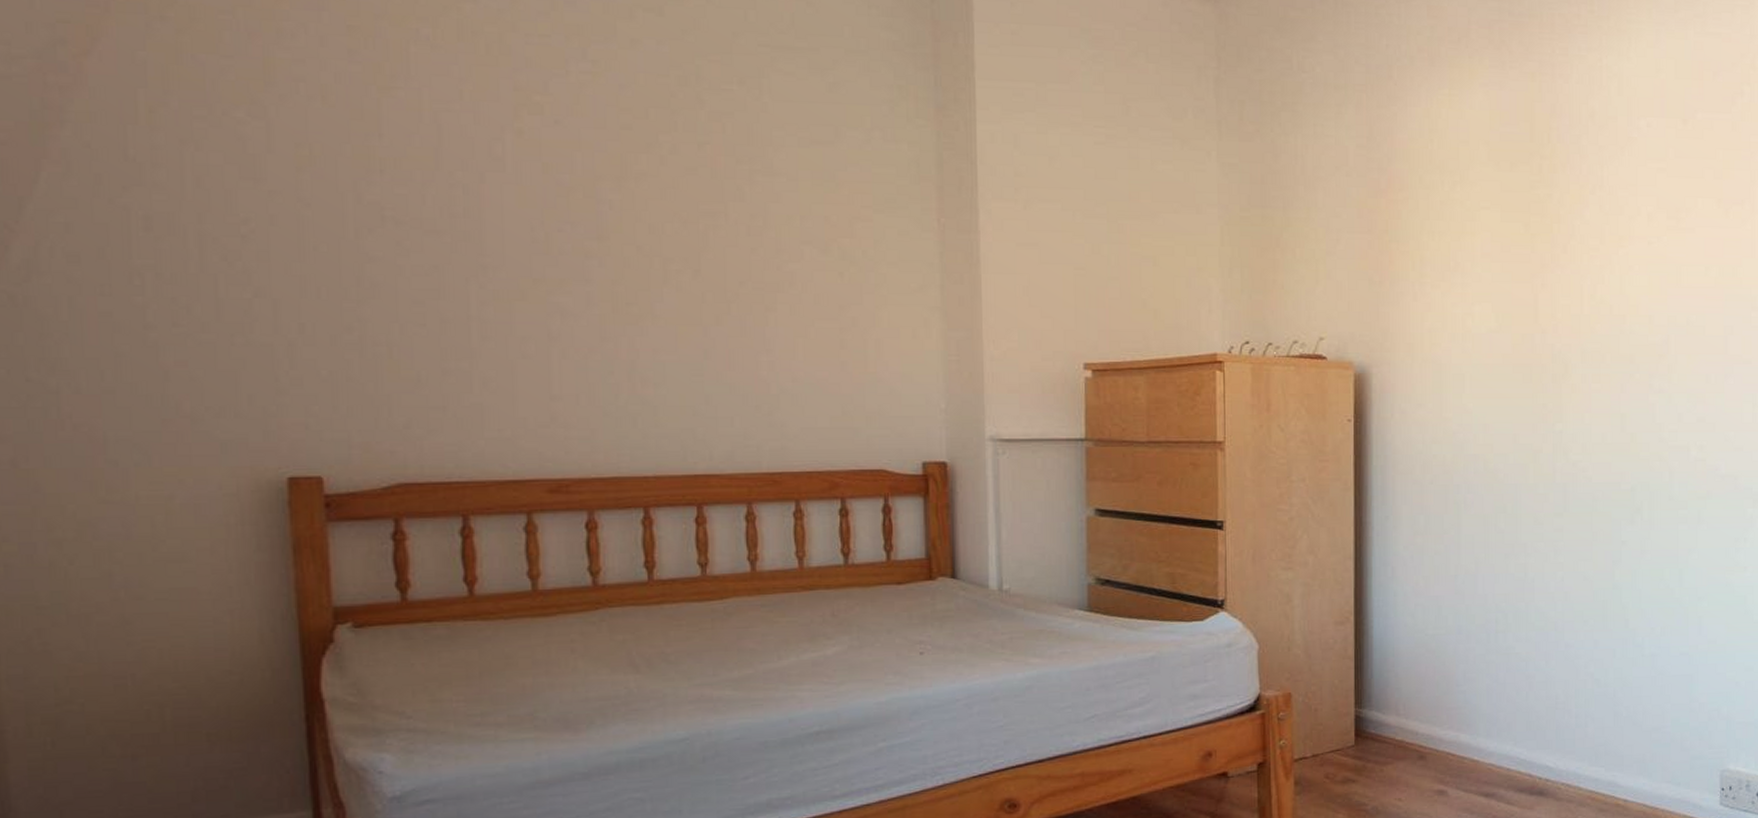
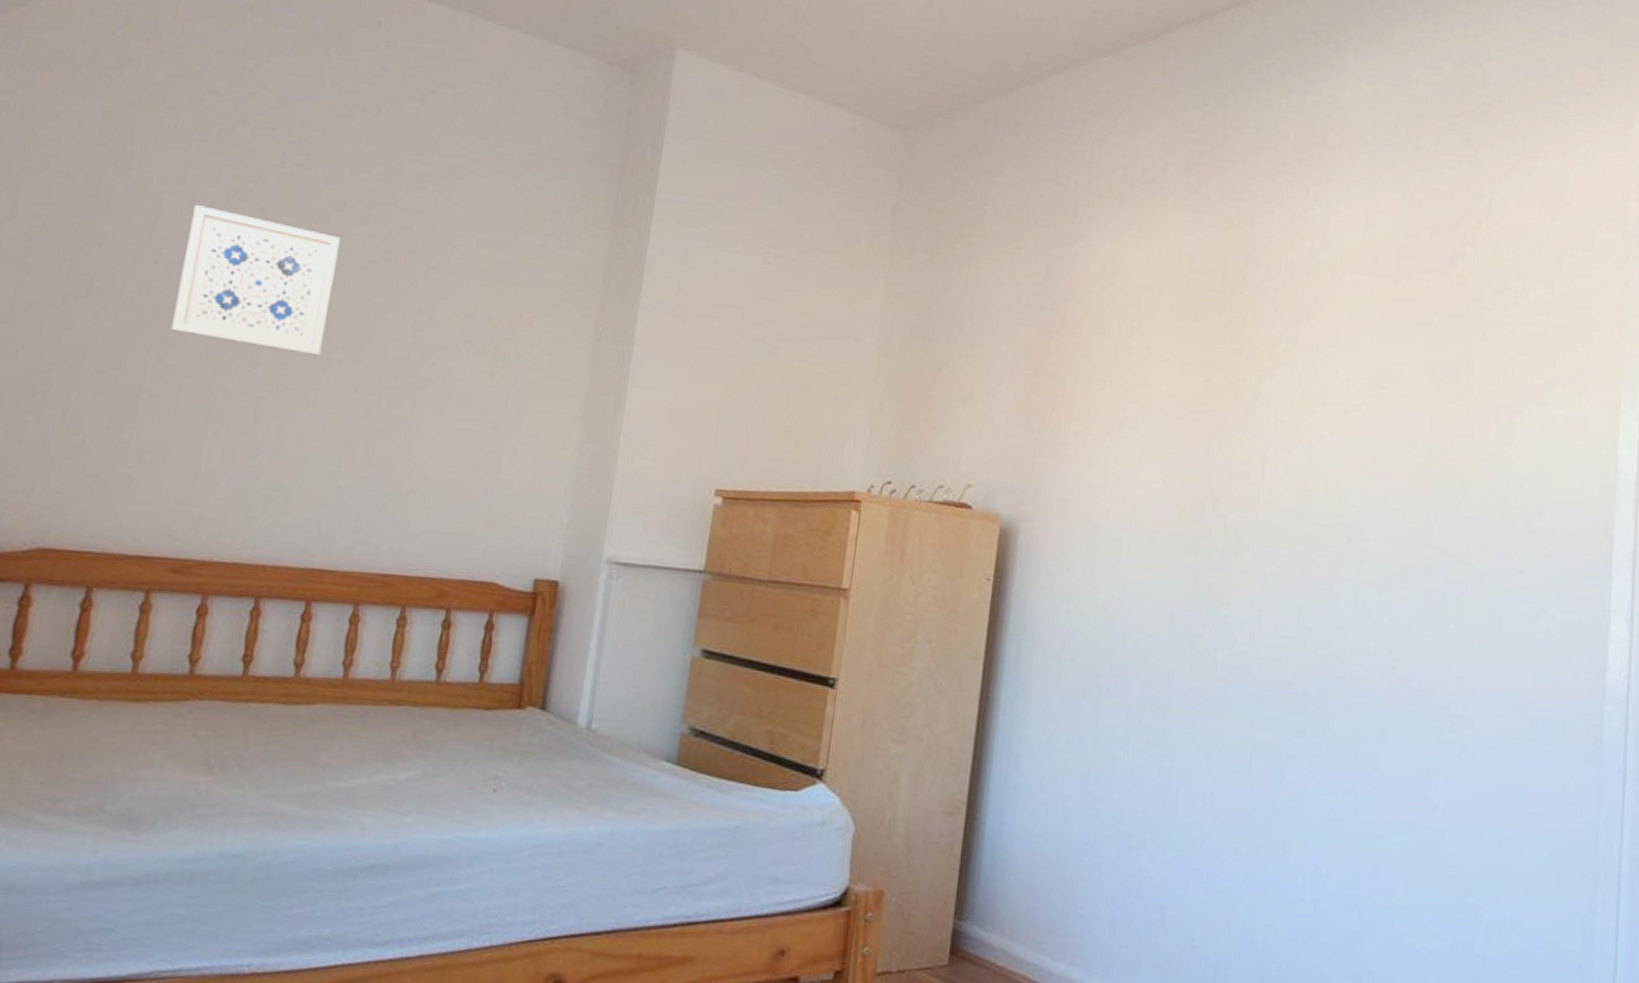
wall art: none [479,122,656,269] -> present [171,205,341,356]

